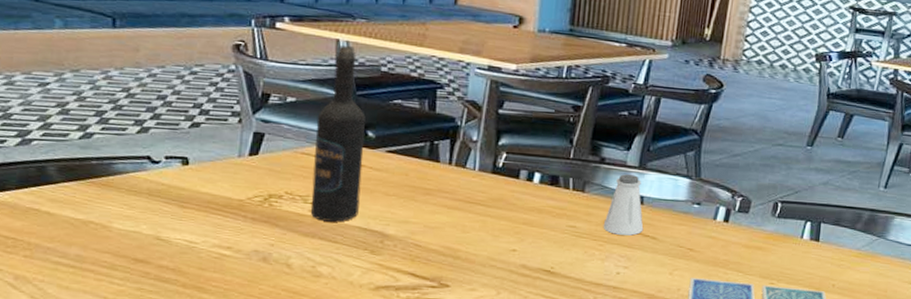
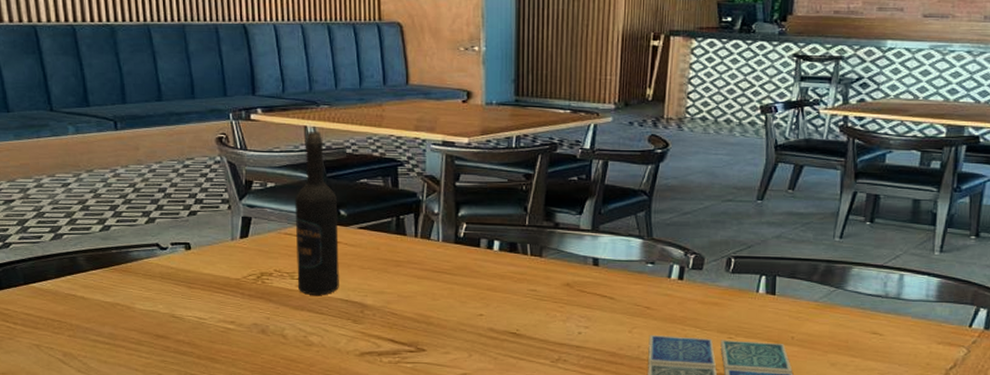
saltshaker: present [603,174,644,236] -> none [562,238,601,297]

